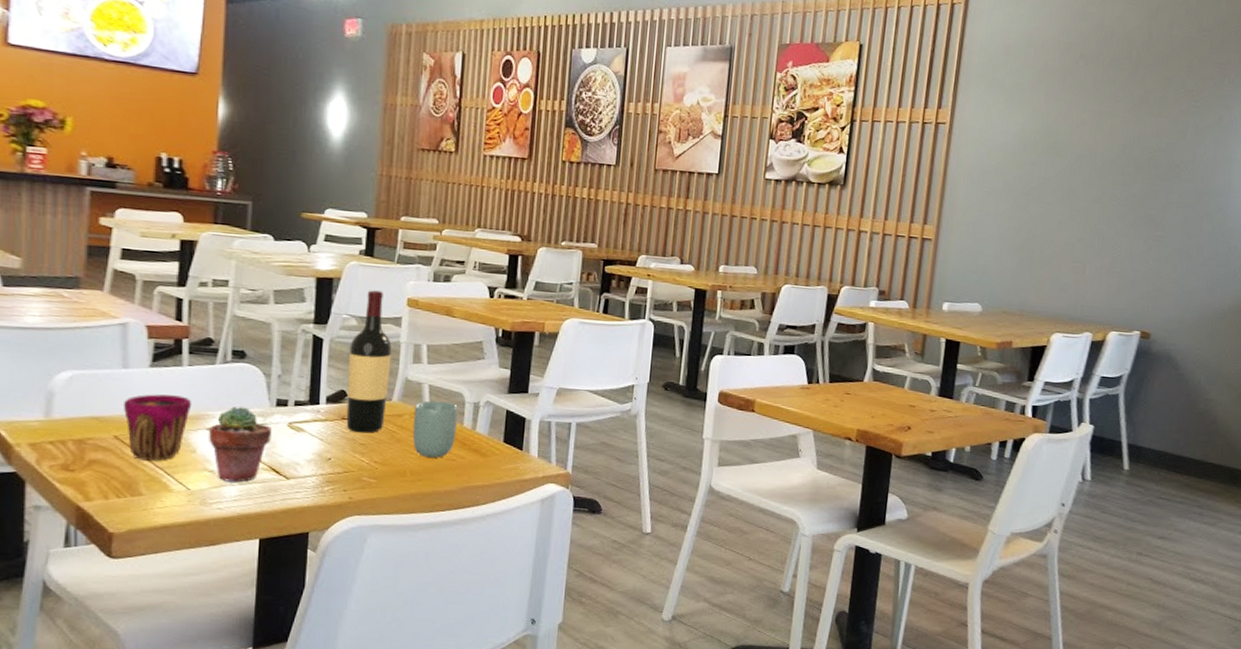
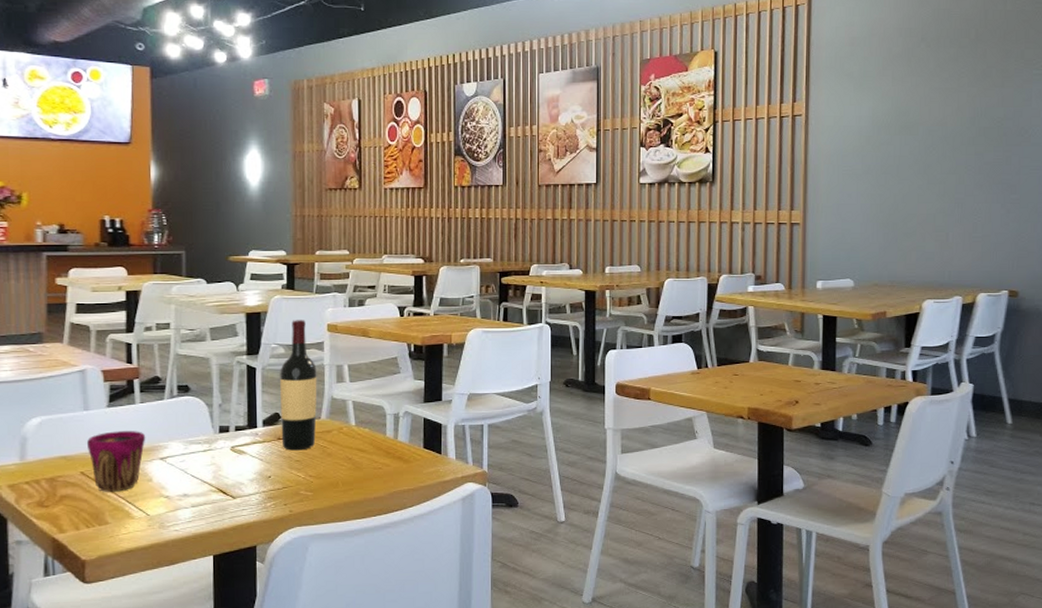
potted succulent: present [209,406,271,482] -> none [162,436,217,505]
cup: present [412,400,458,458] -> none [341,415,380,468]

